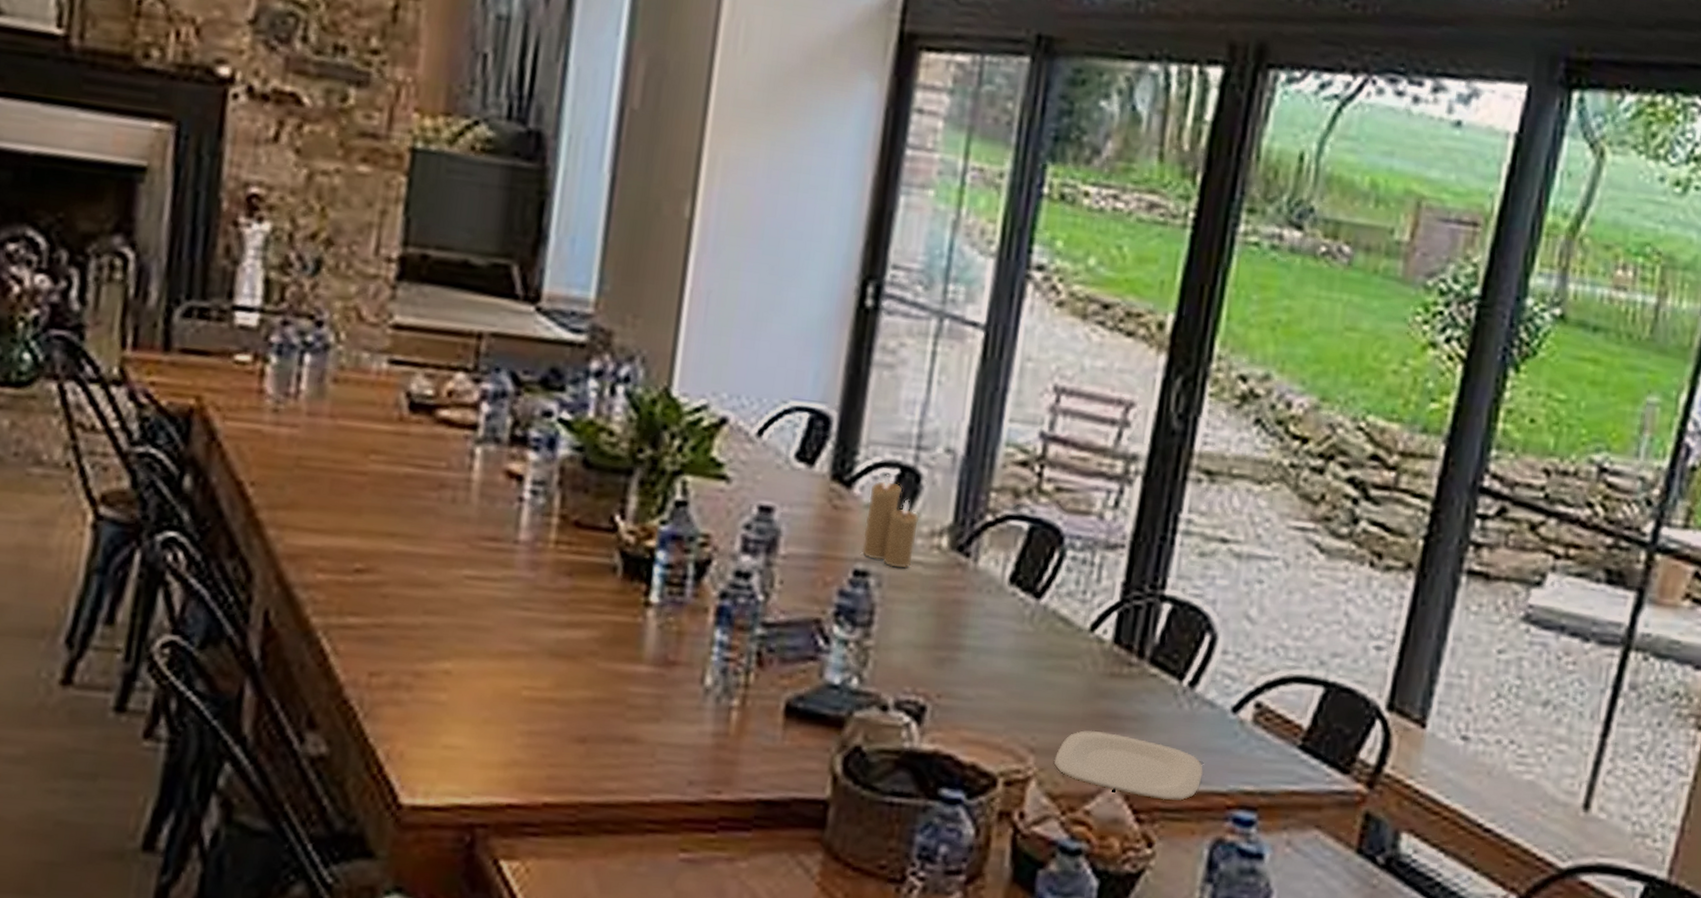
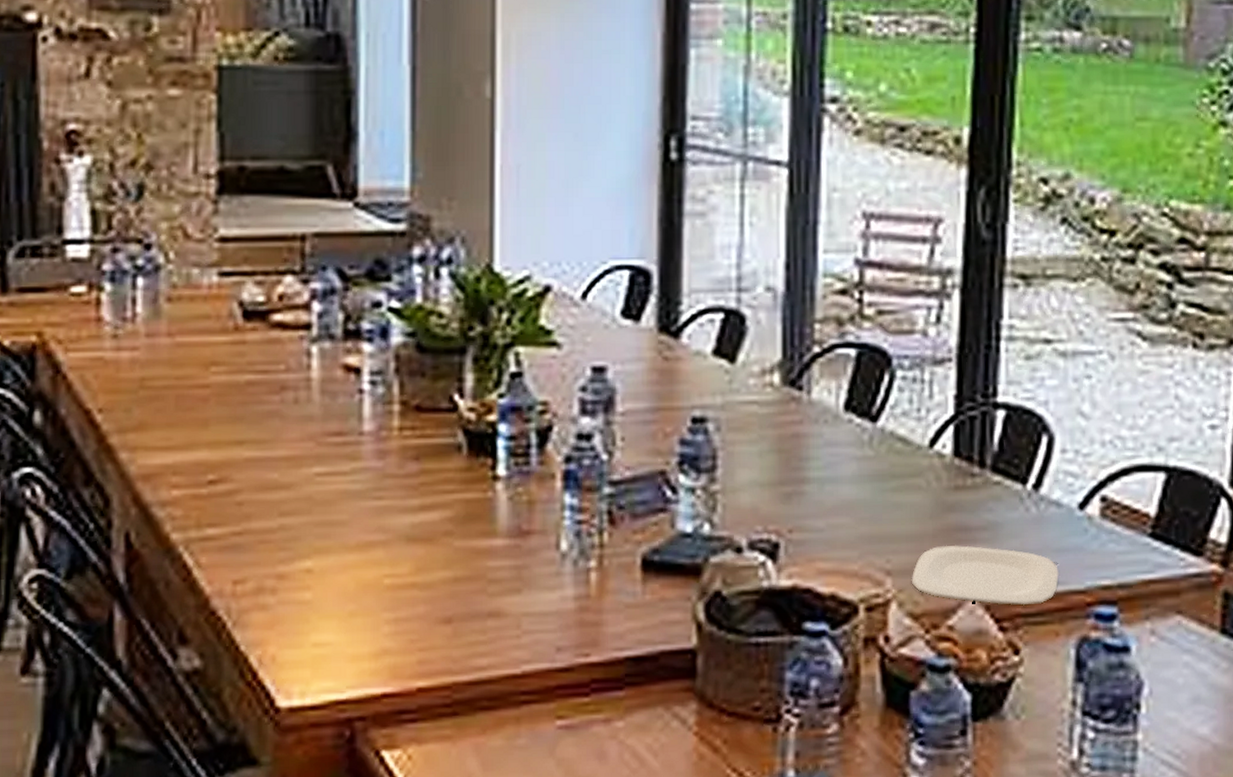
candle: present [861,474,920,569] -> none [697,320,749,410]

